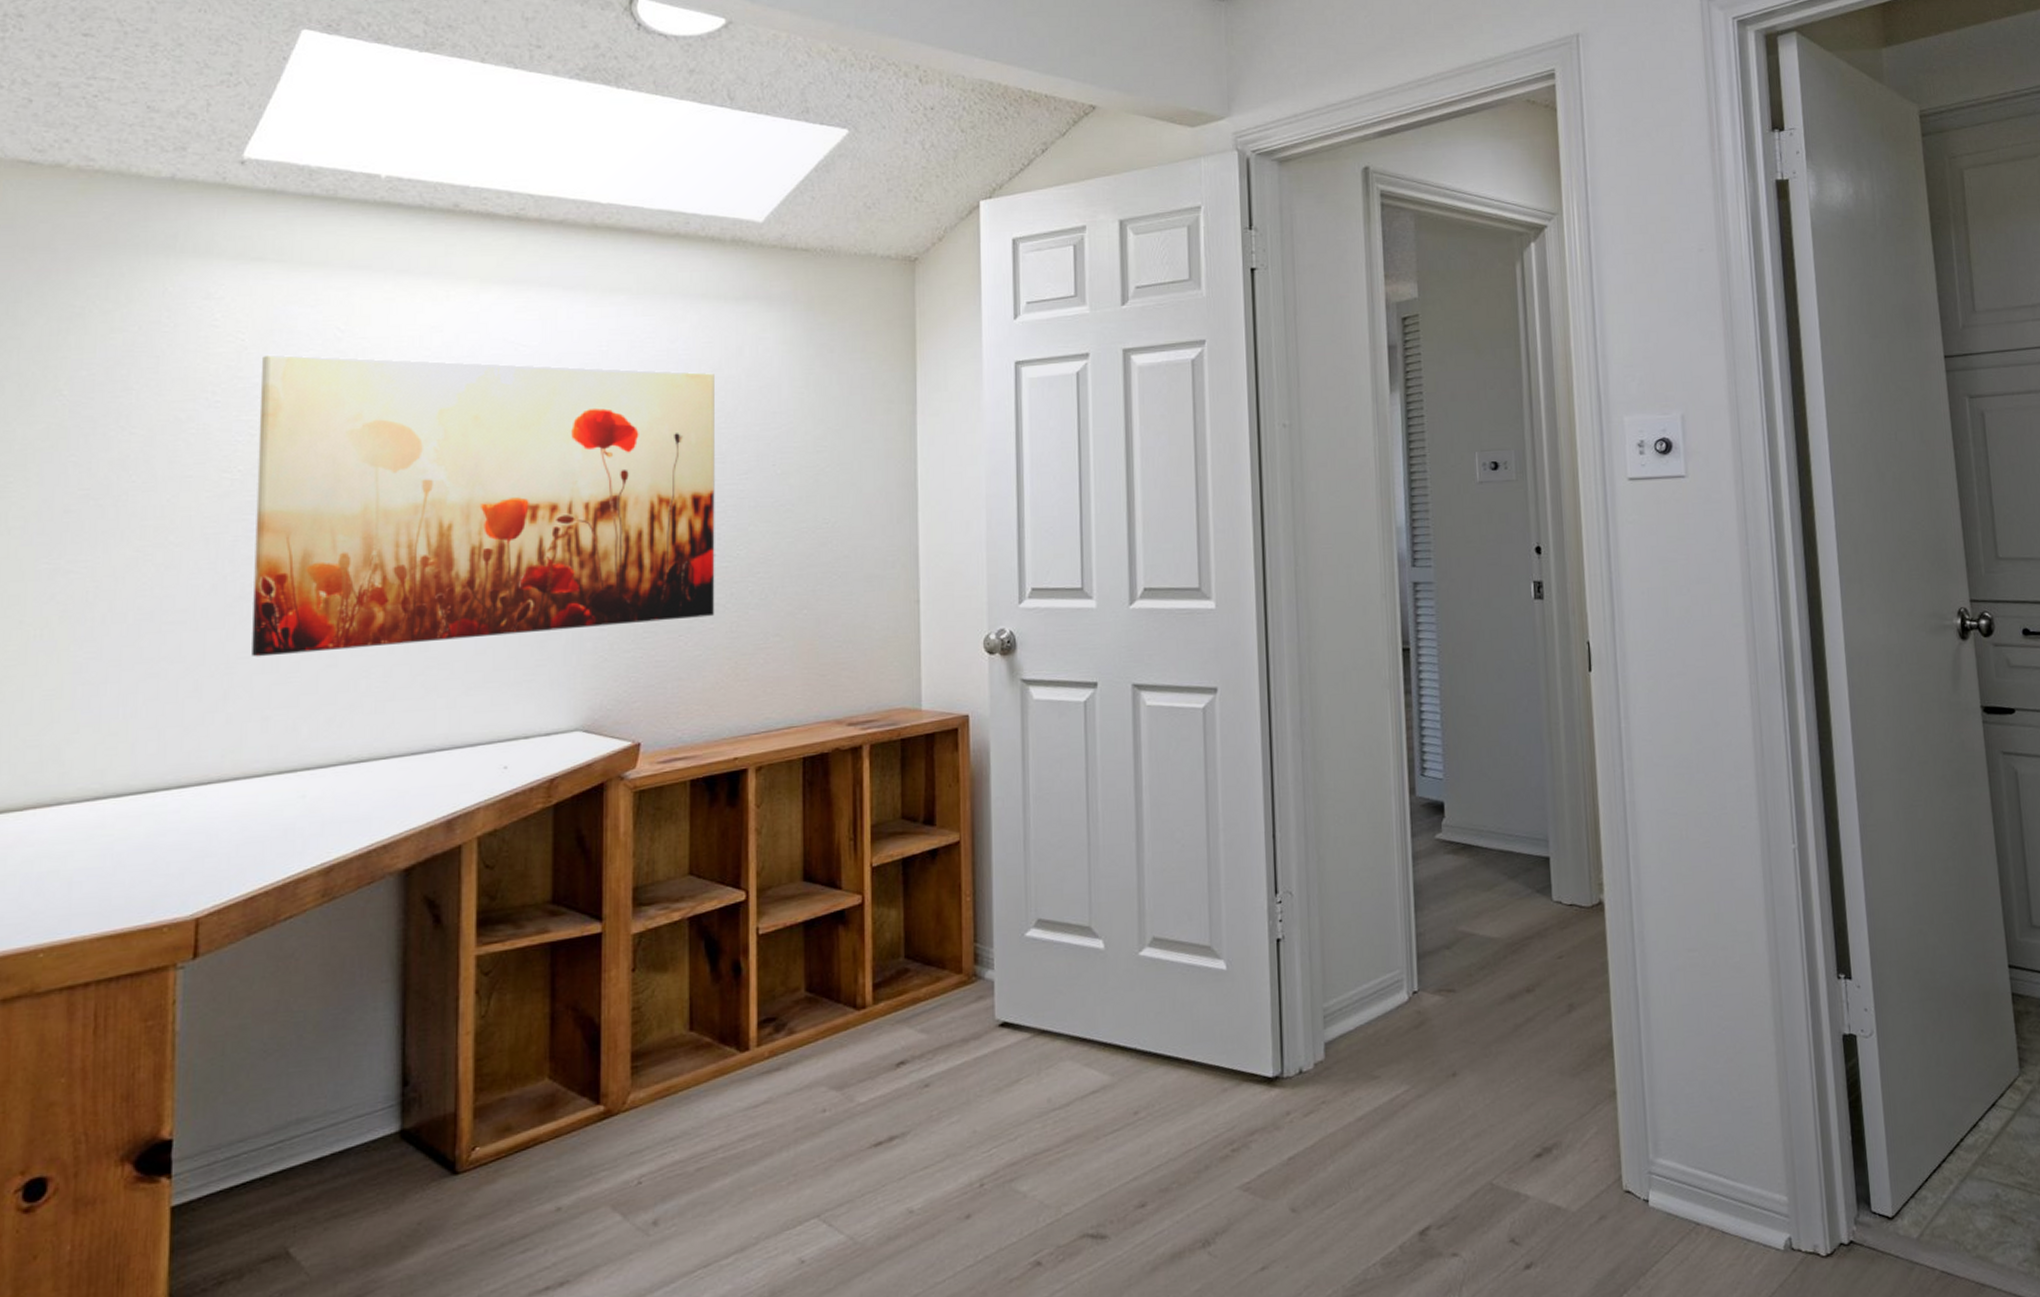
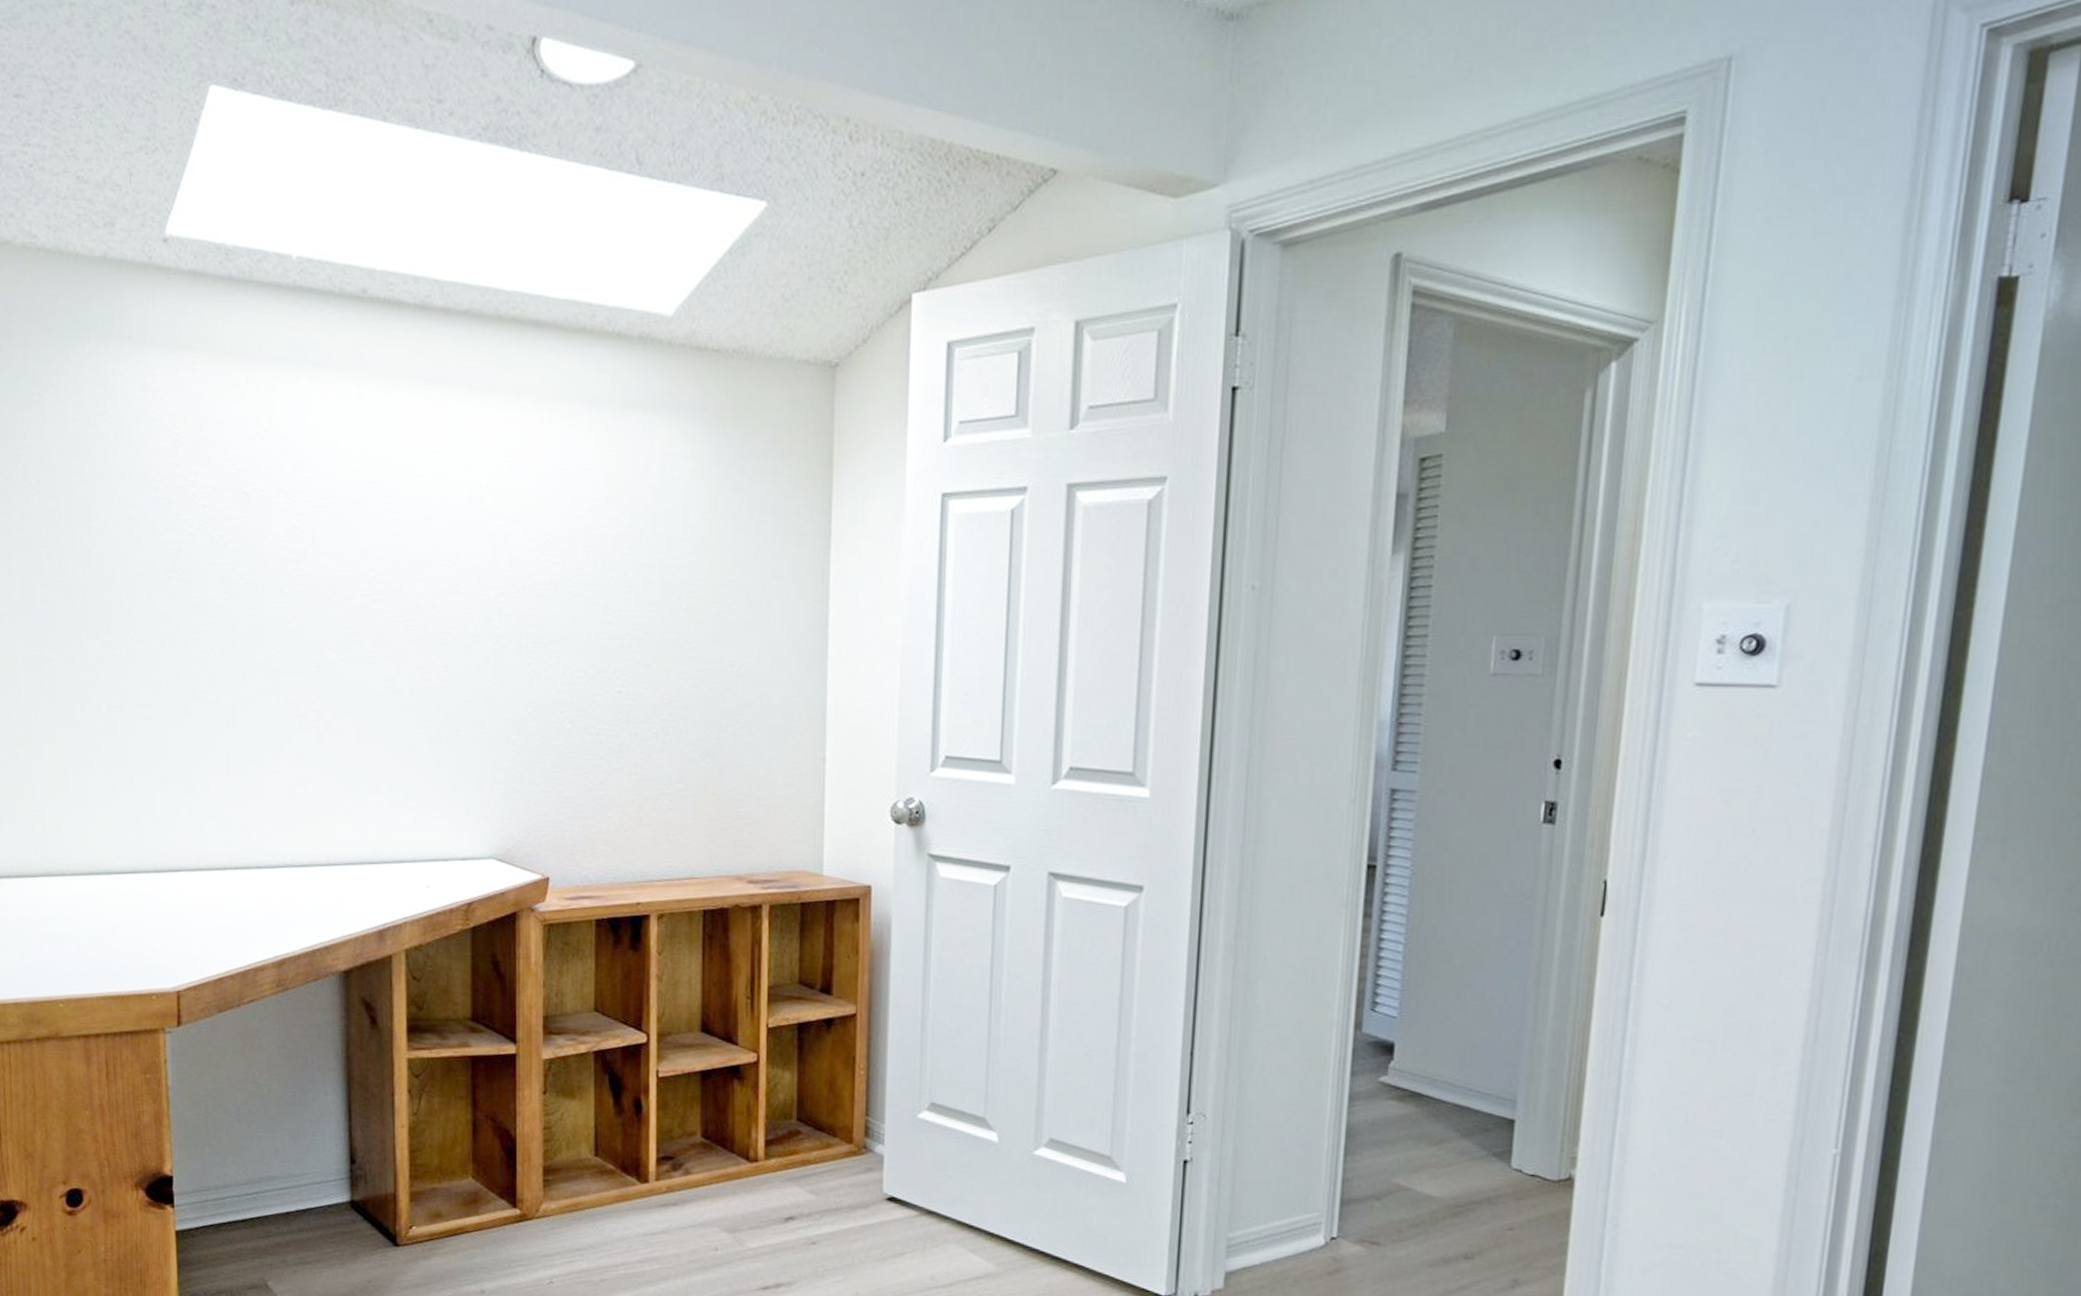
wall art: present [252,354,715,657] -> none [196,451,620,757]

